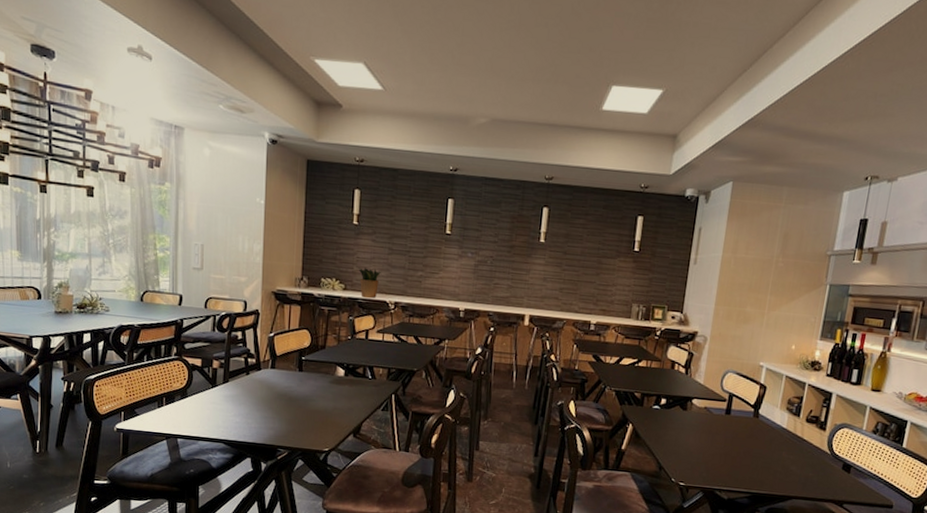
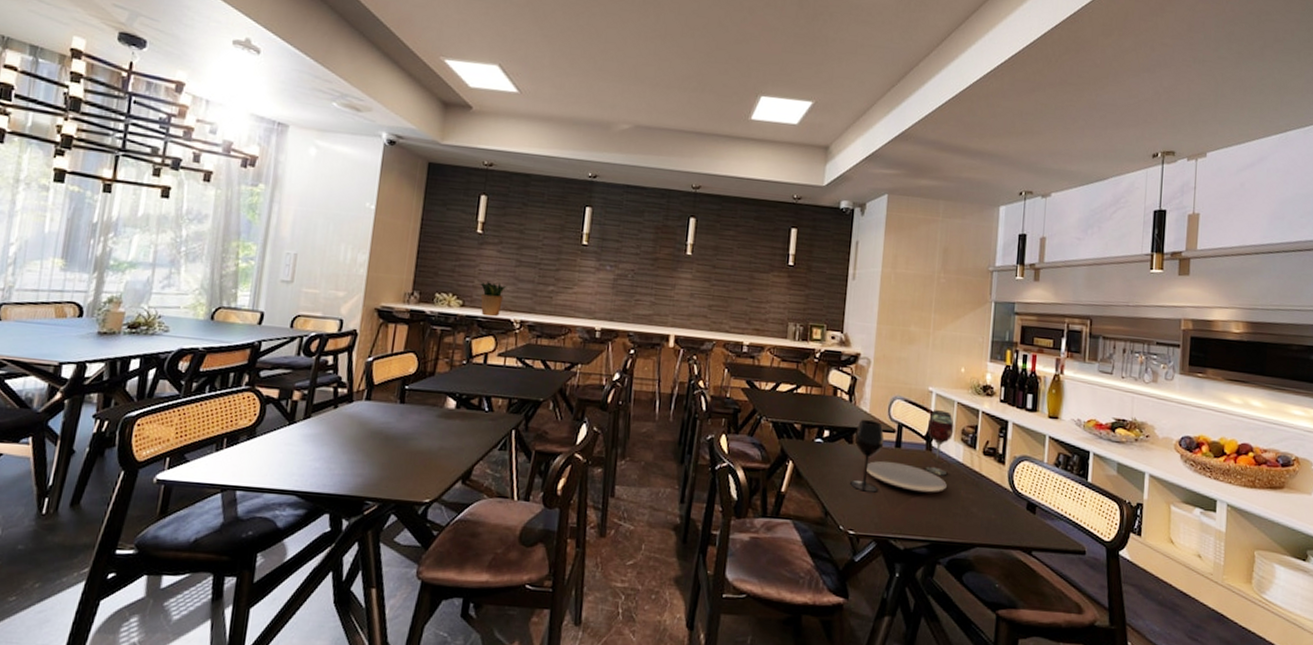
wineglass: none [683,389,716,452] -> present [850,419,885,493]
plate: none [698,425,770,454] -> present [866,460,947,493]
wineglass: none [751,382,782,439] -> present [925,410,954,476]

